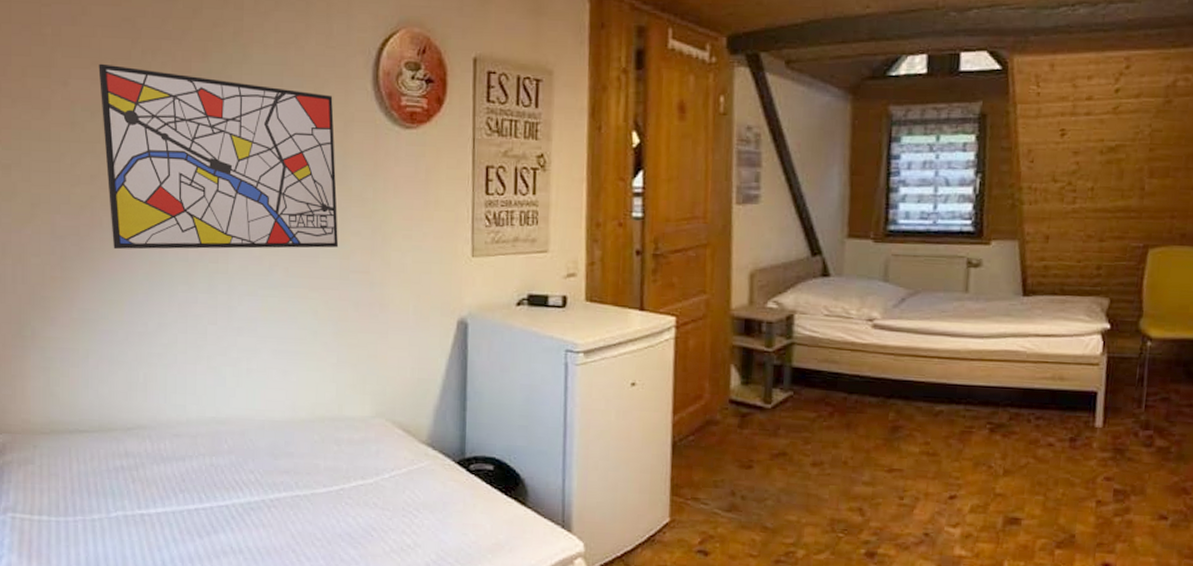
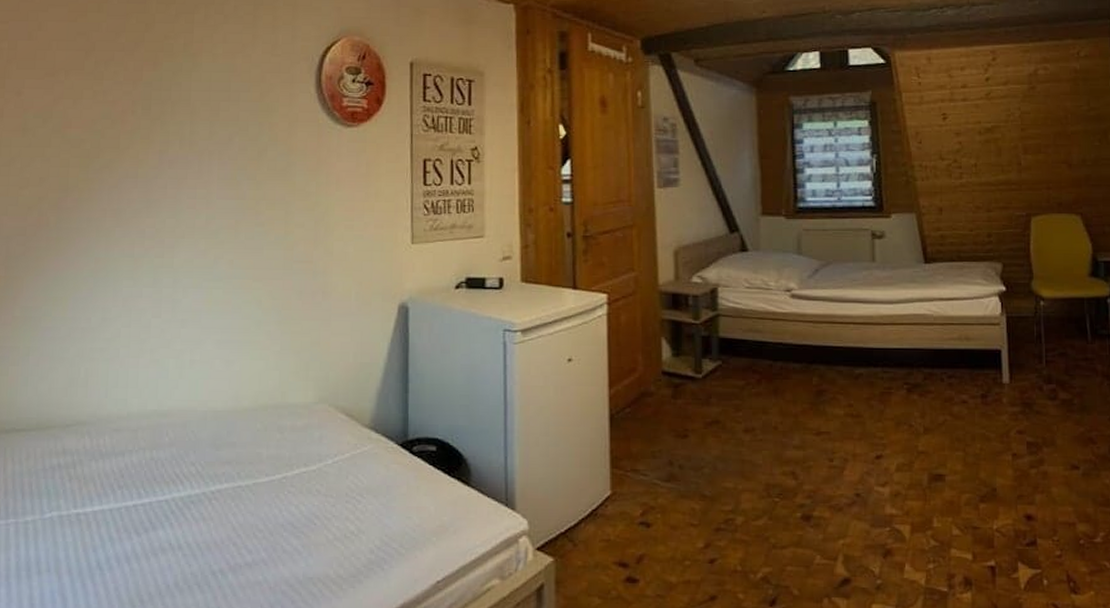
wall art: present [98,63,339,250] -> none [52,74,283,248]

